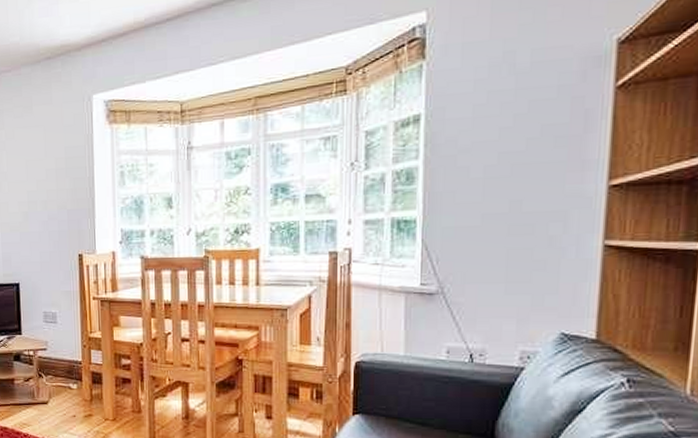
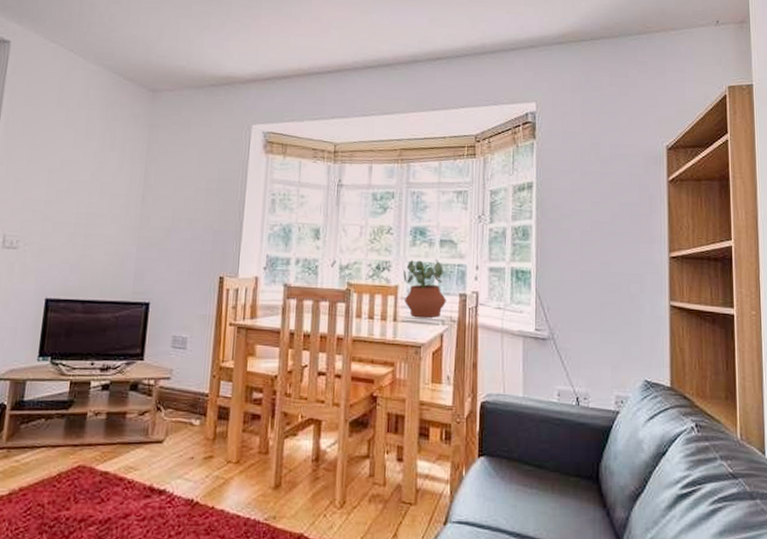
potted plant: none [265,216,314,280] -> present [403,259,446,318]

